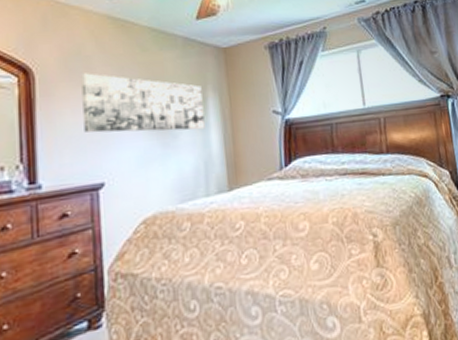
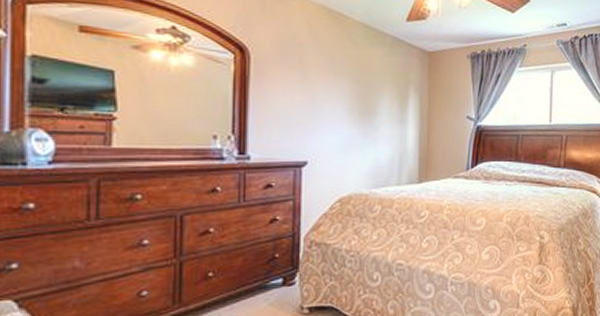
wall art: present [81,73,205,133] -> none [293,58,404,125]

